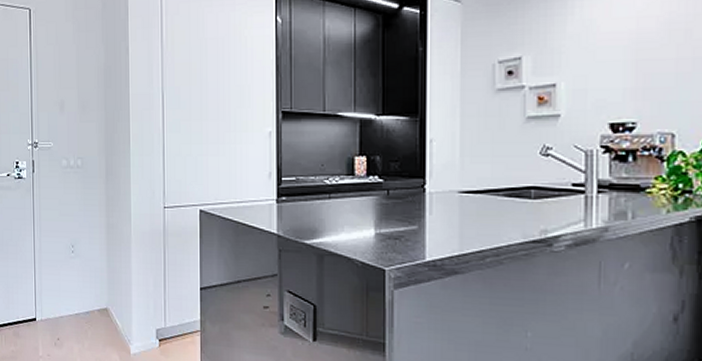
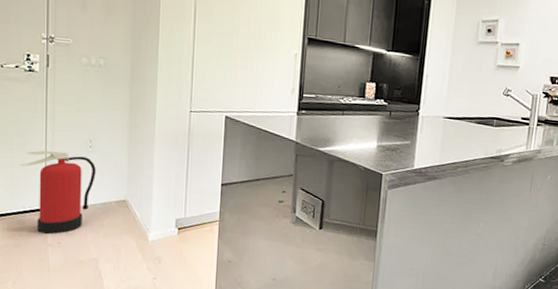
fire extinguisher: none [13,258,79,346] -> present [20,150,96,235]

